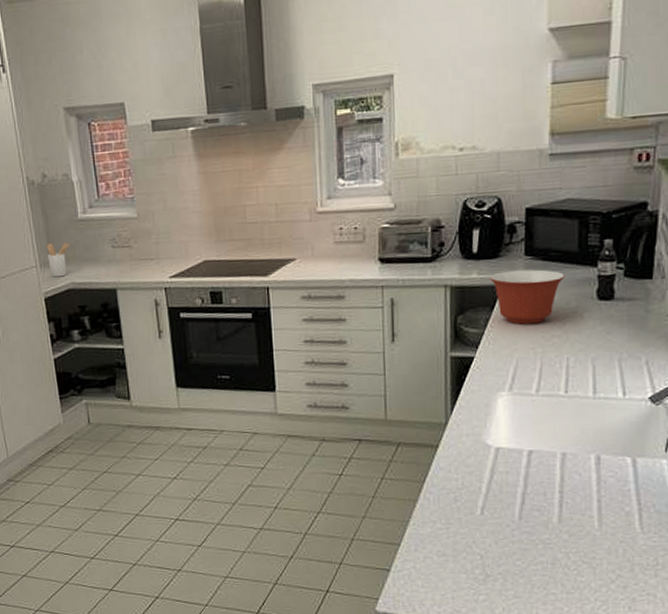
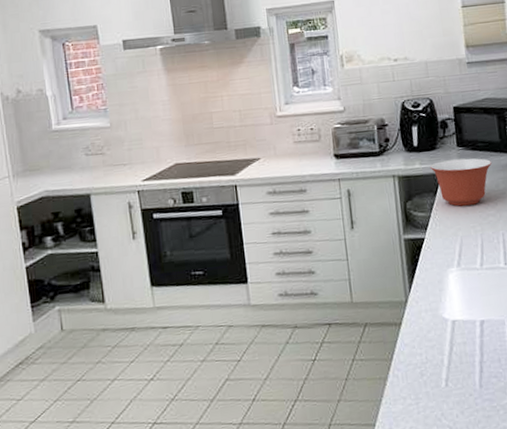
utensil holder: present [47,242,70,277] -> none [20,152,44,187]

